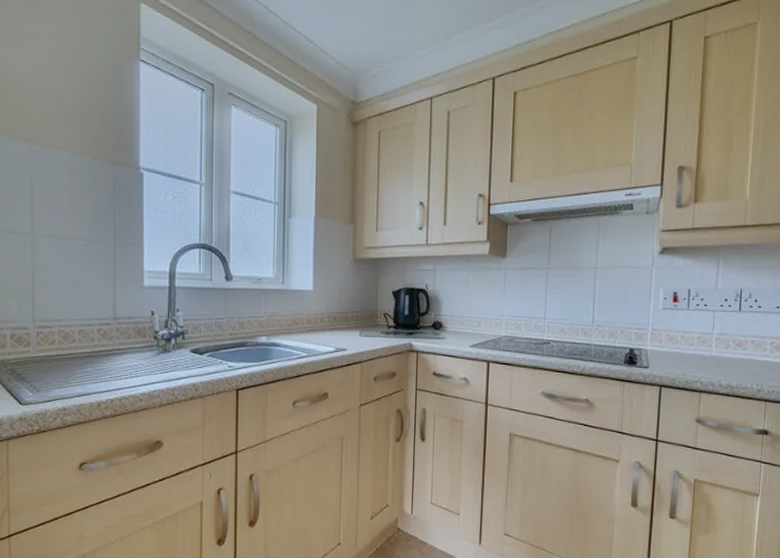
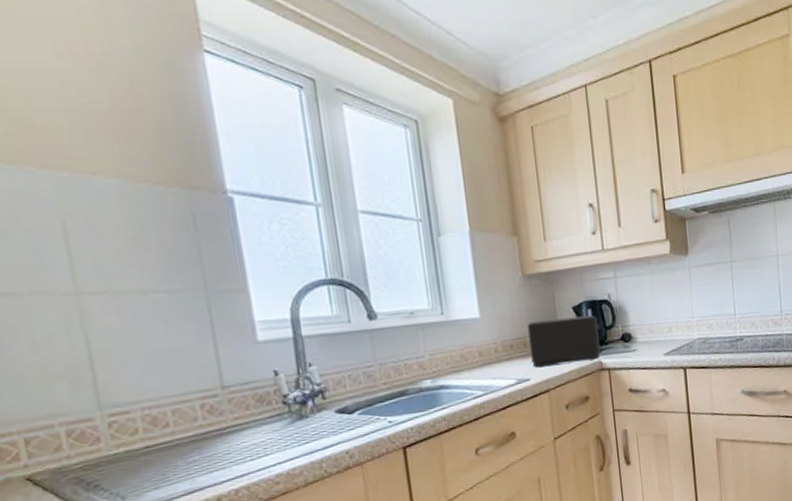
toaster: none [350,299,415,342] -> present [528,315,603,368]

